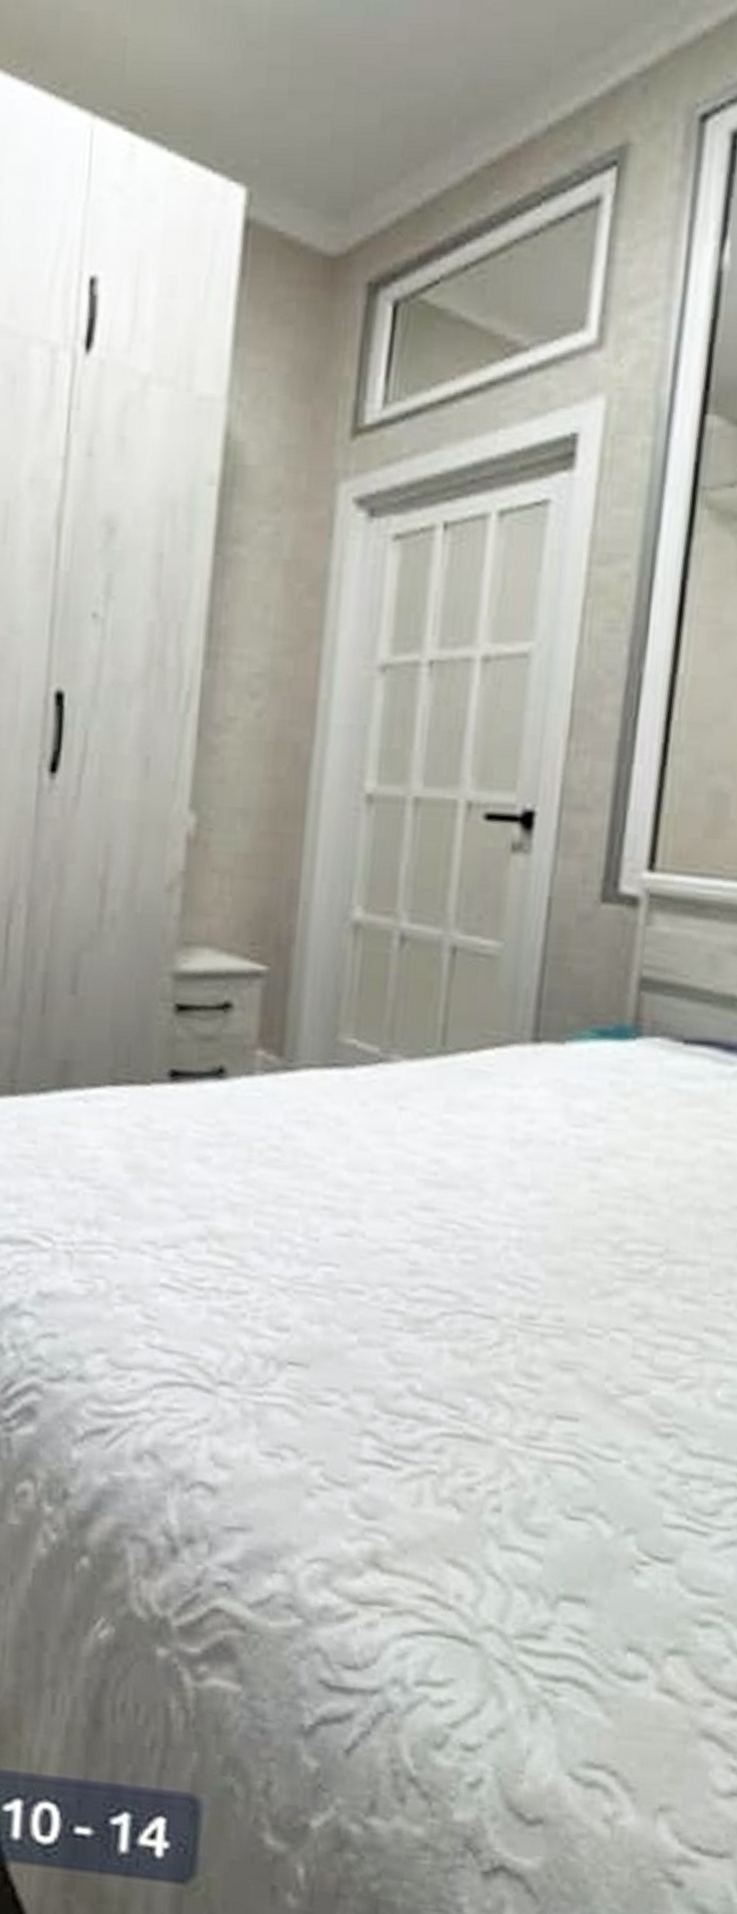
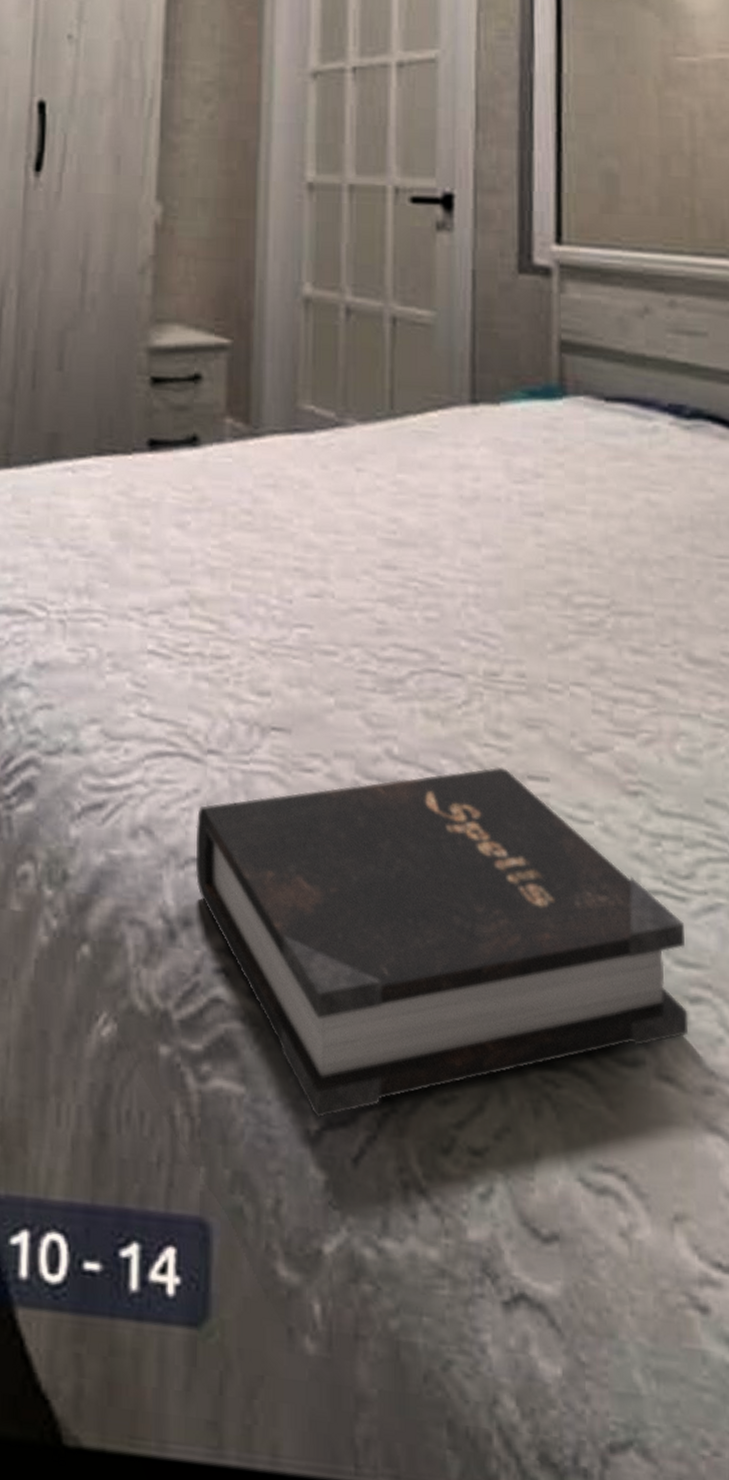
hardback book: none [200,1406,703,1716] -> present [195,766,689,1120]

